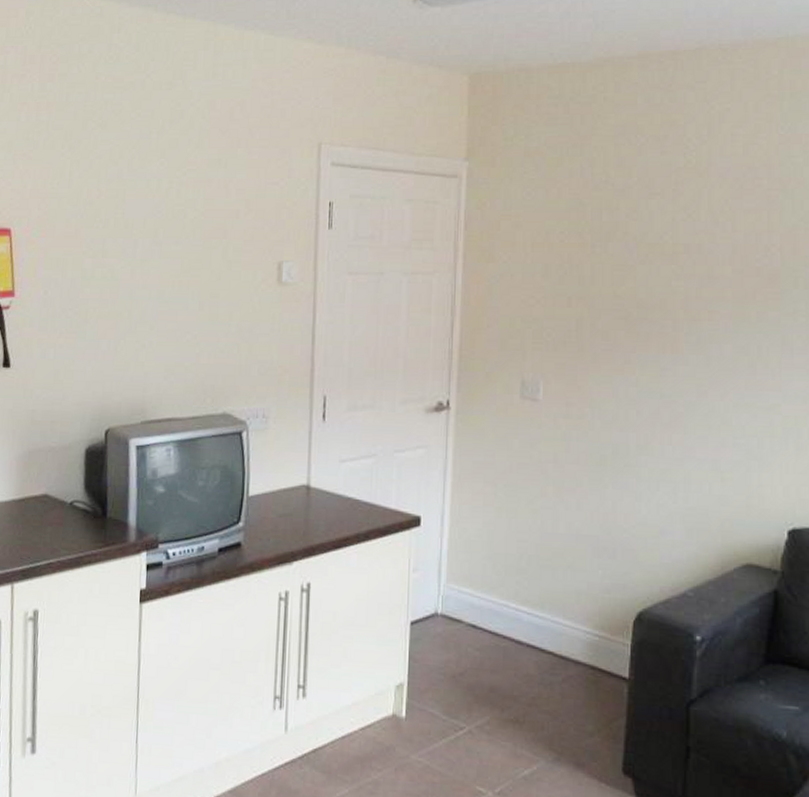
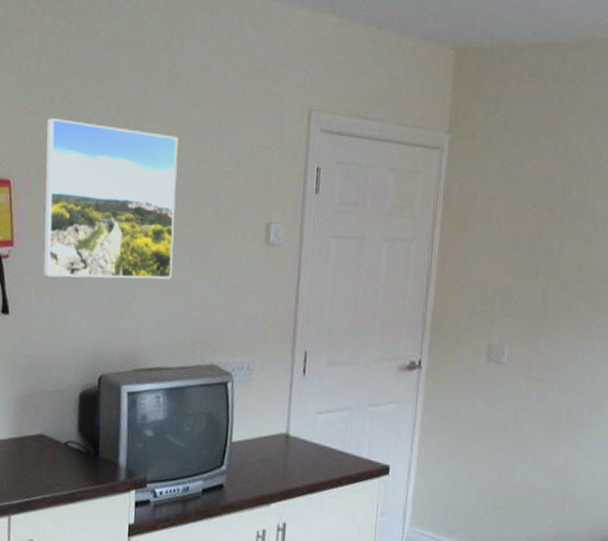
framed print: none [45,163,184,327] -> present [43,117,179,280]

